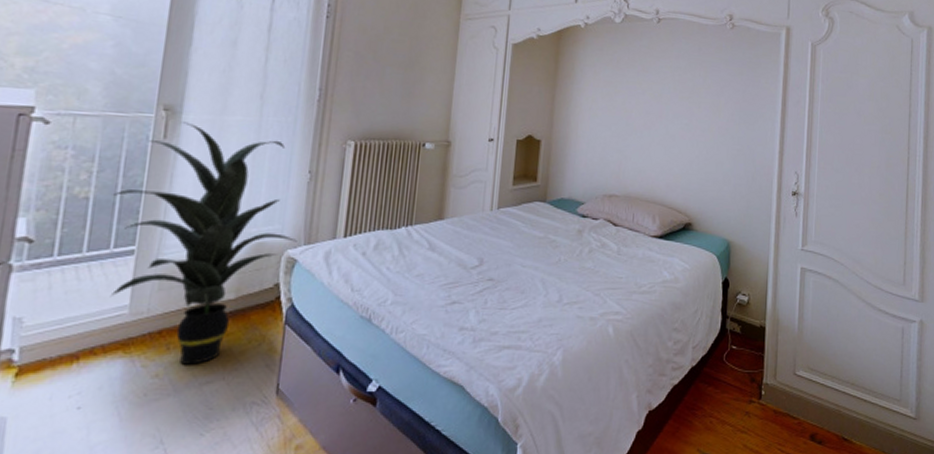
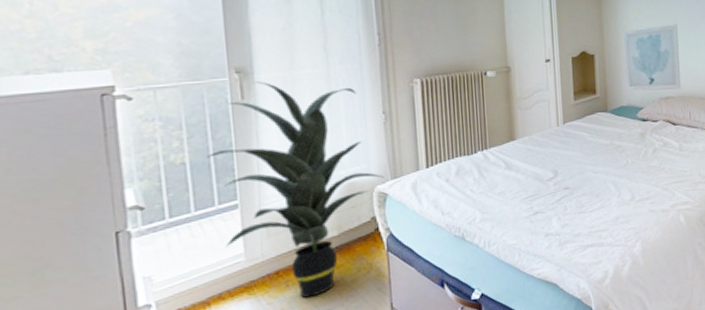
wall art: none [568,118,631,189] -> present [622,24,682,92]

